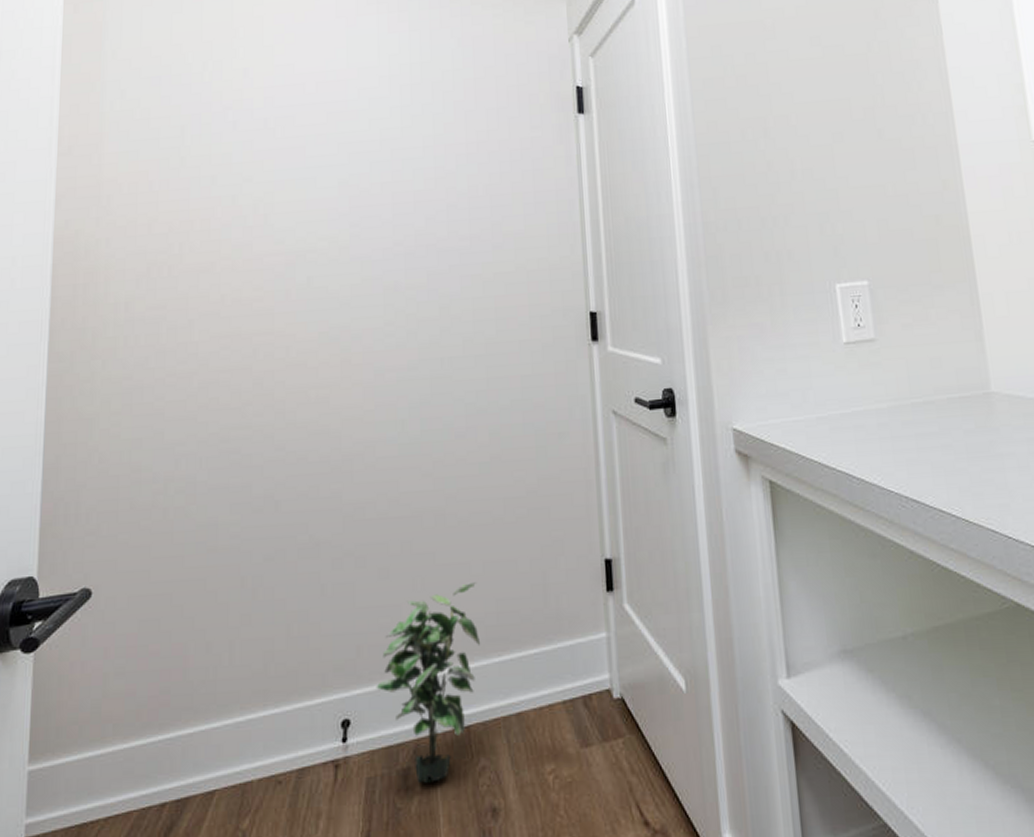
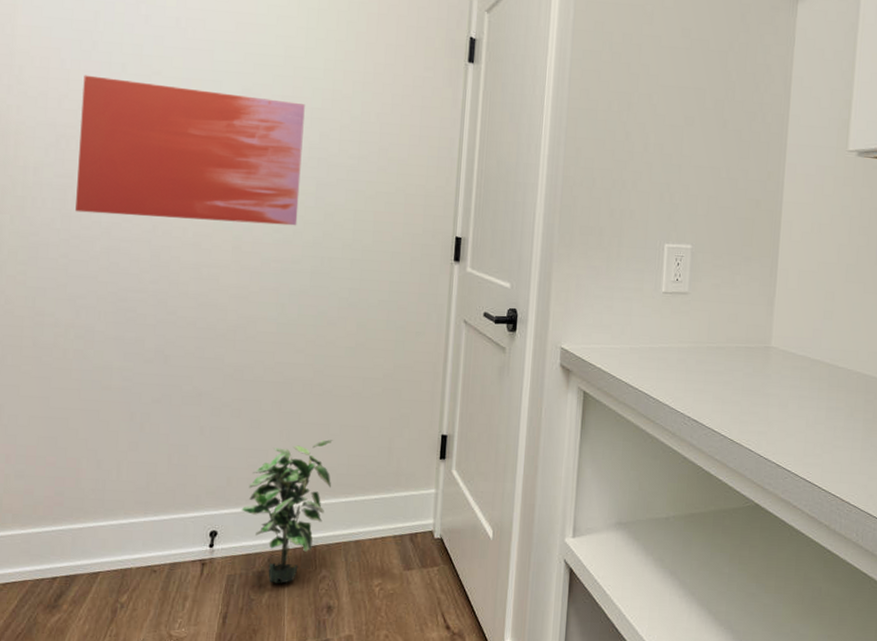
wall art: none [170,187,410,346] -> present [75,75,305,226]

